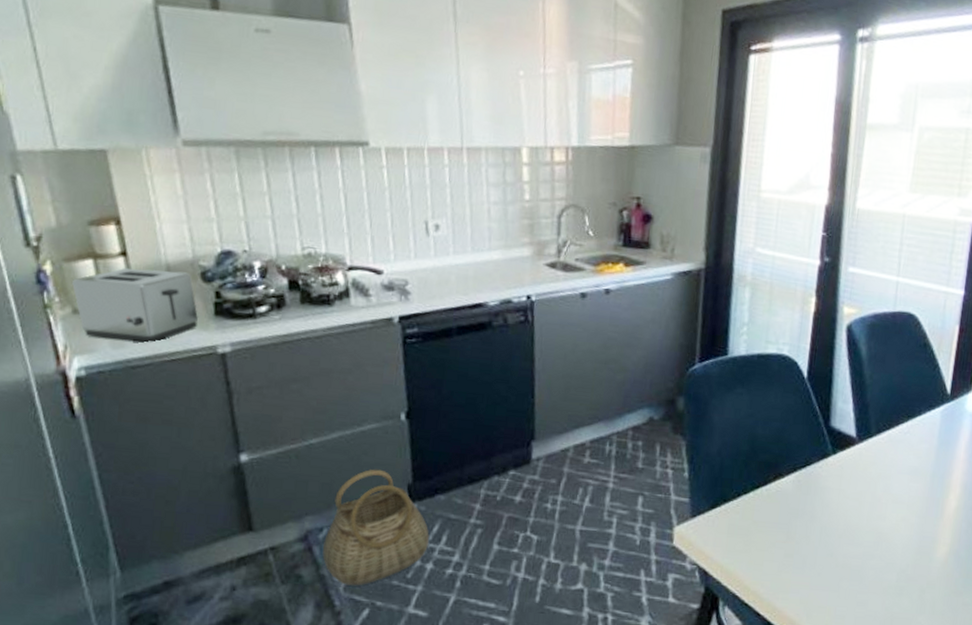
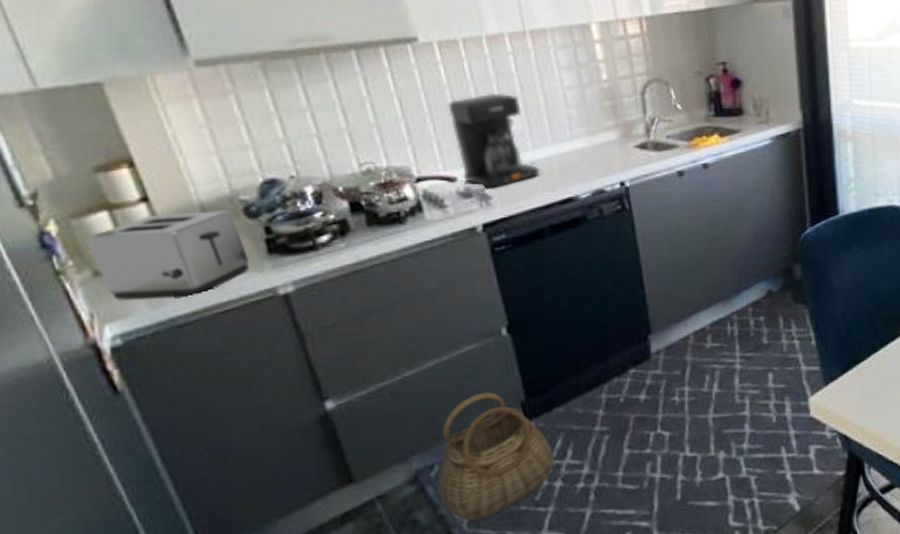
coffee maker: none [385,199,456,285] -> present [448,93,539,188]

